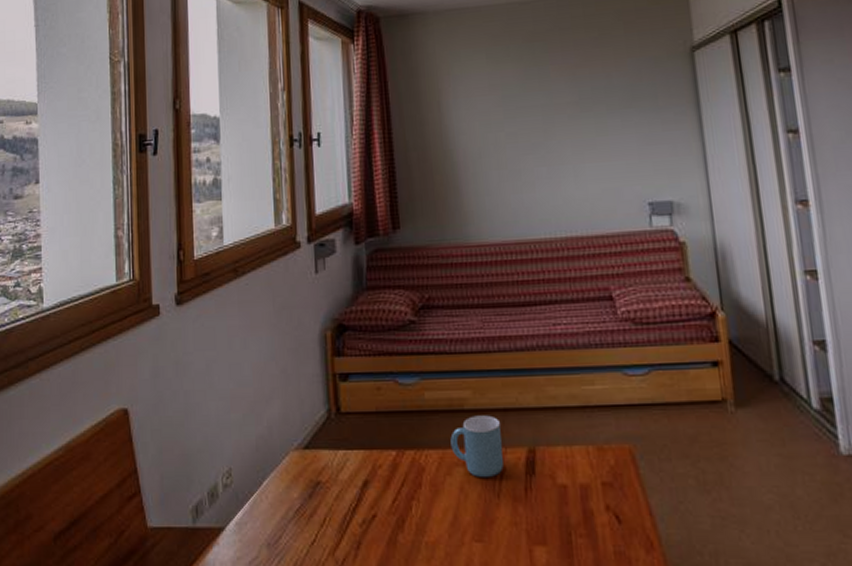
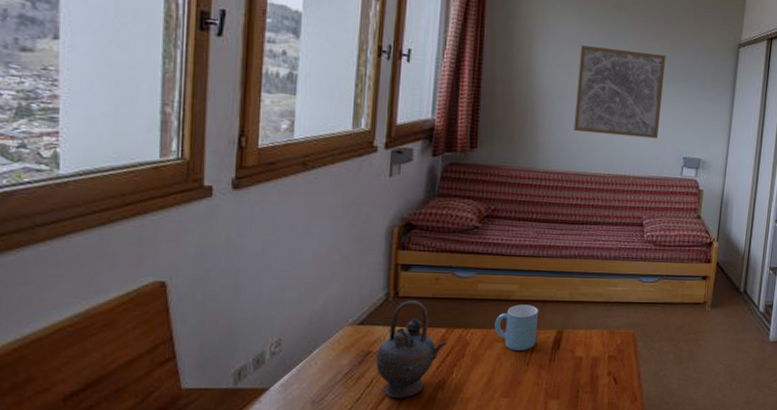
teapot: none [326,417,400,541] -> present [375,301,447,398]
wall art: none [495,80,609,192] -> present [573,45,667,139]

